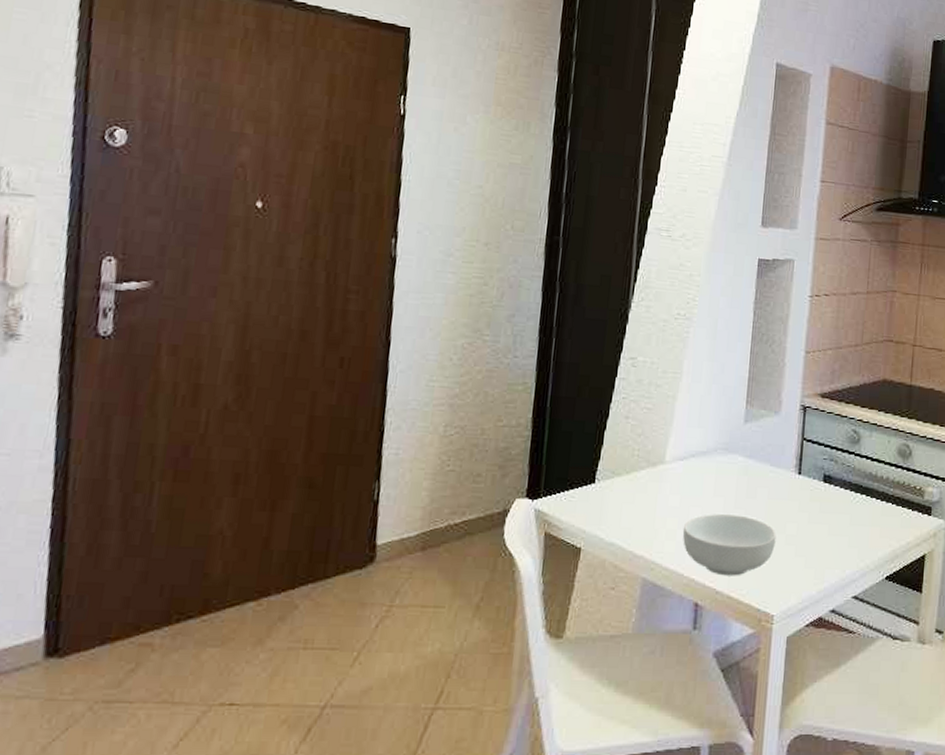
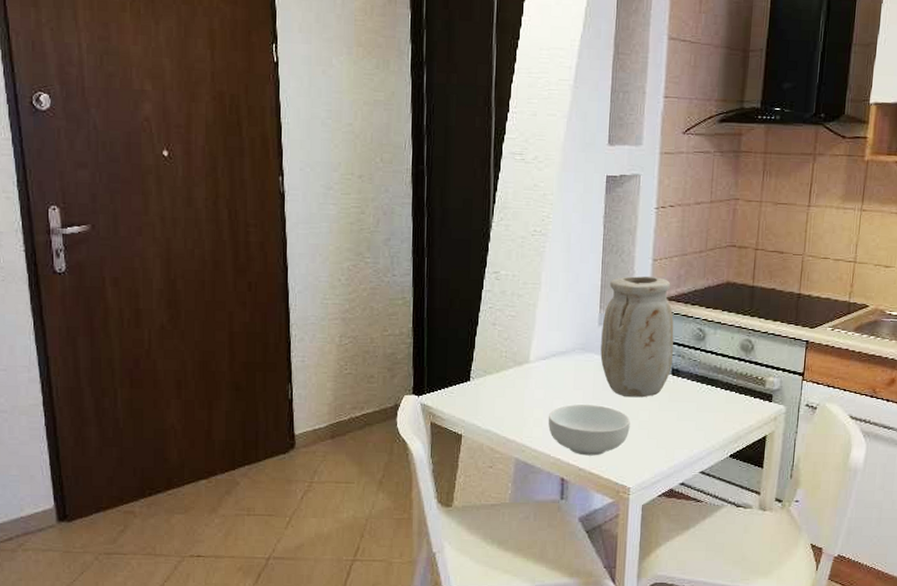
vase: none [745,369,827,508] -> present [600,276,674,398]

